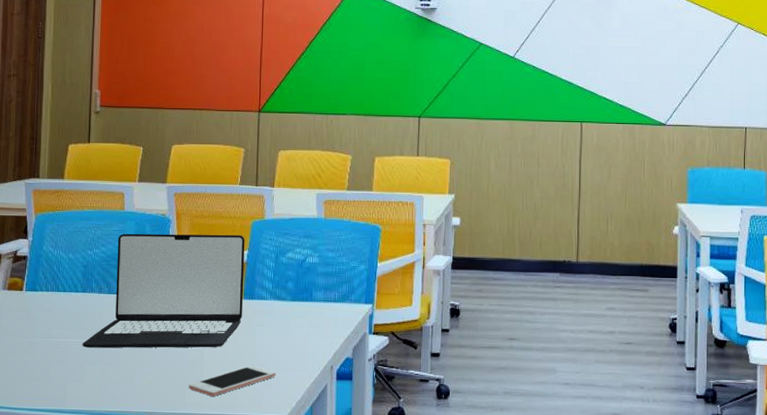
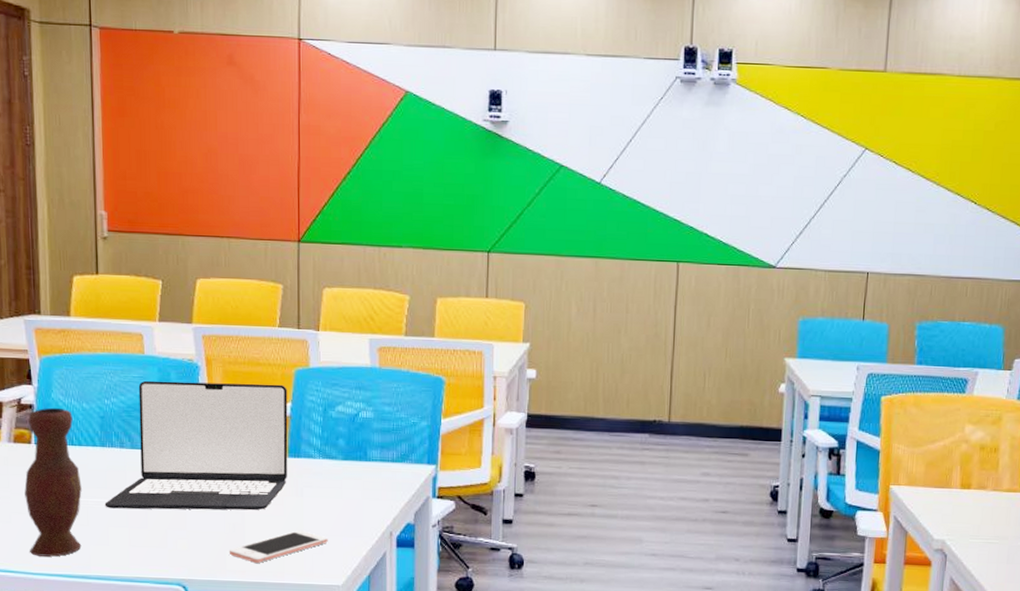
vase: none [13,258,63,393] -> present [24,407,82,557]

